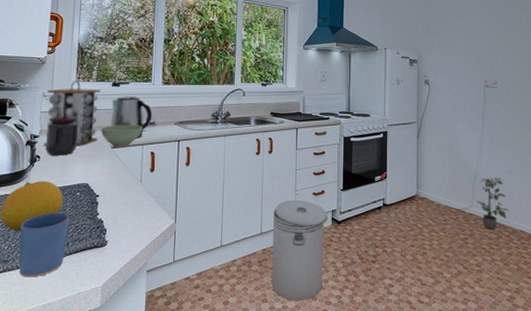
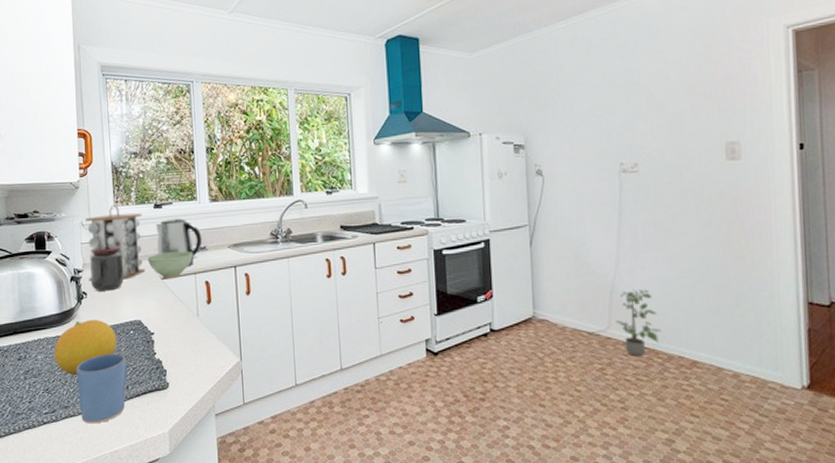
can: present [272,200,328,300] -> none [353,330,422,446]

